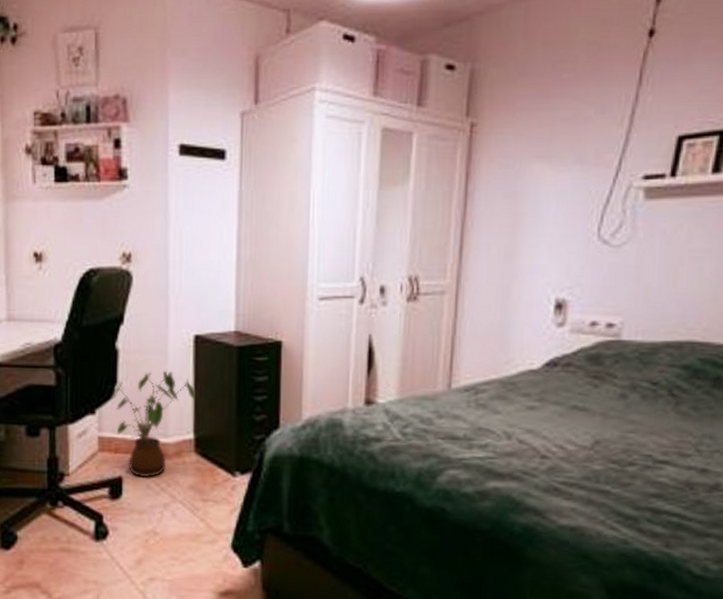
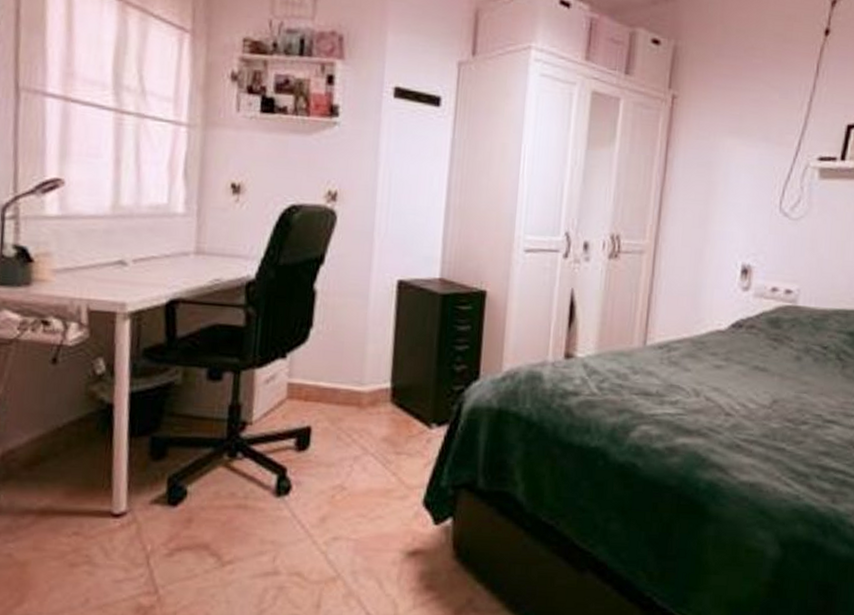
house plant: present [111,371,197,478] -> none [304,316,397,428]

